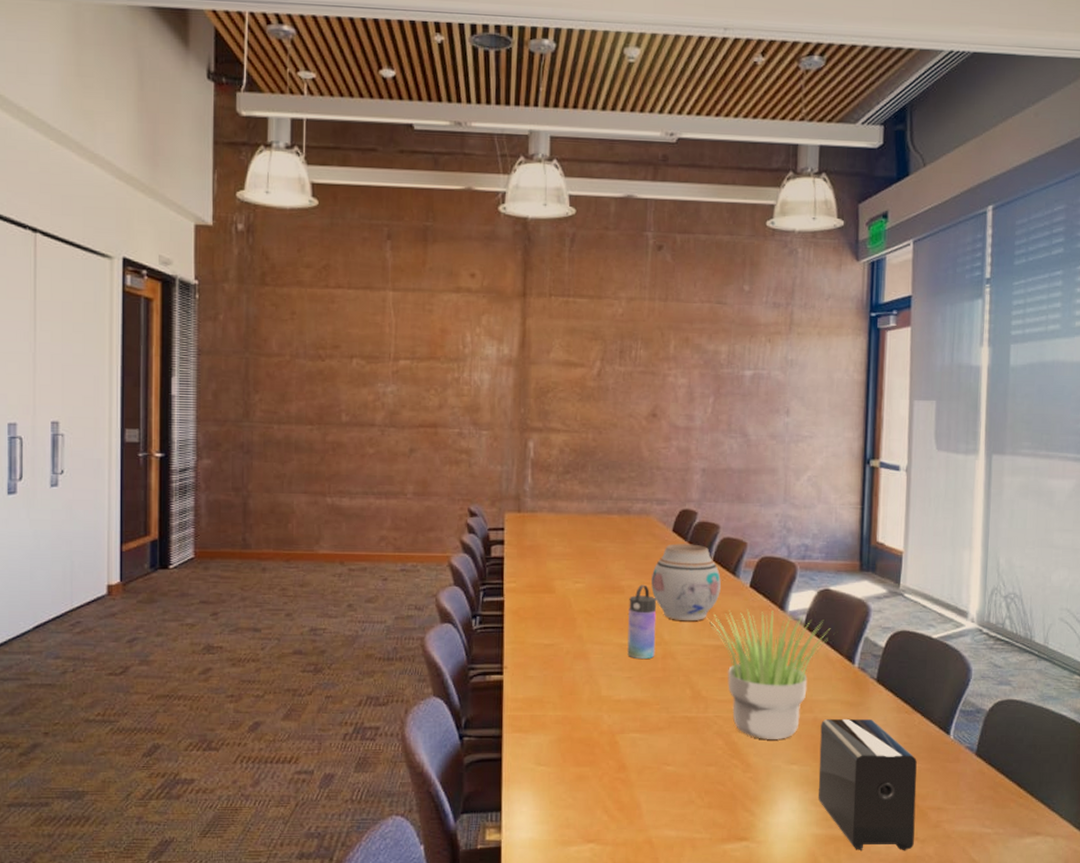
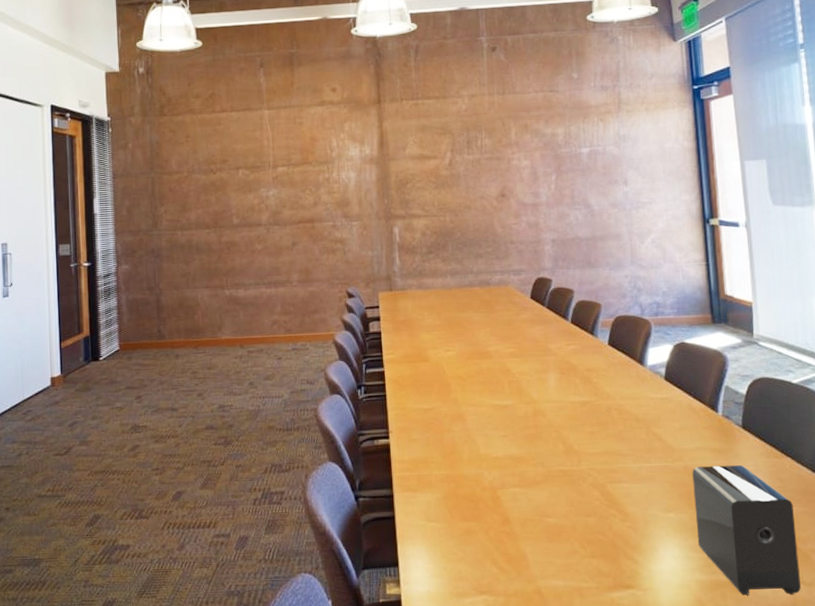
water bottle: present [627,584,656,659] -> none [497,349,526,418]
vase: present [651,543,721,622] -> none [516,308,581,381]
potted plant: present [711,609,831,739] -> none [575,366,691,489]

